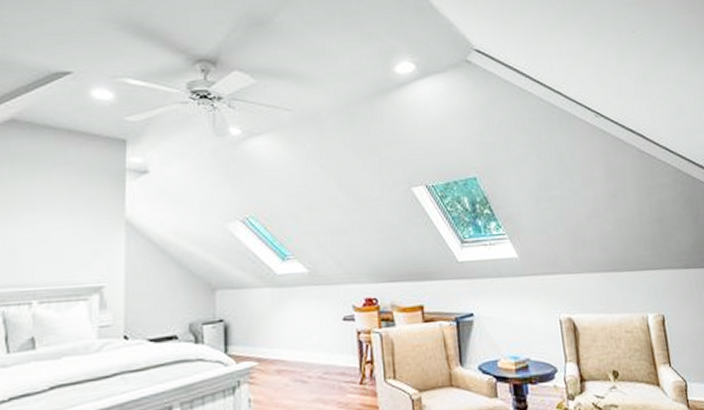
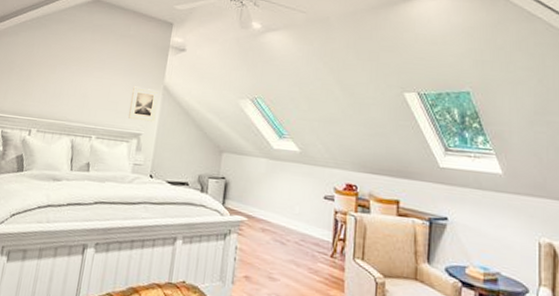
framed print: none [82,226,120,270] -> present [128,86,159,122]

